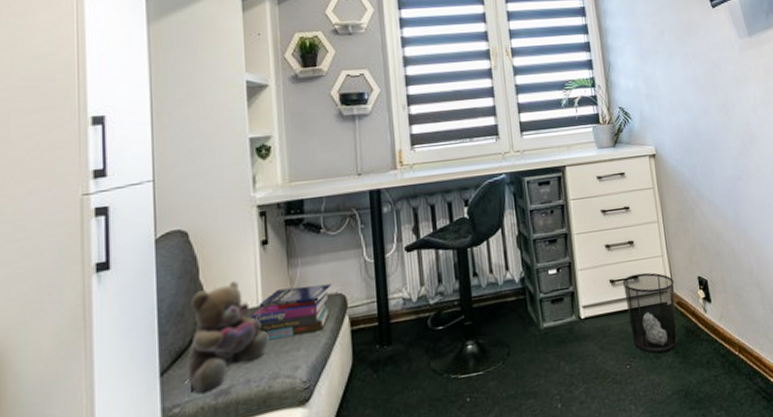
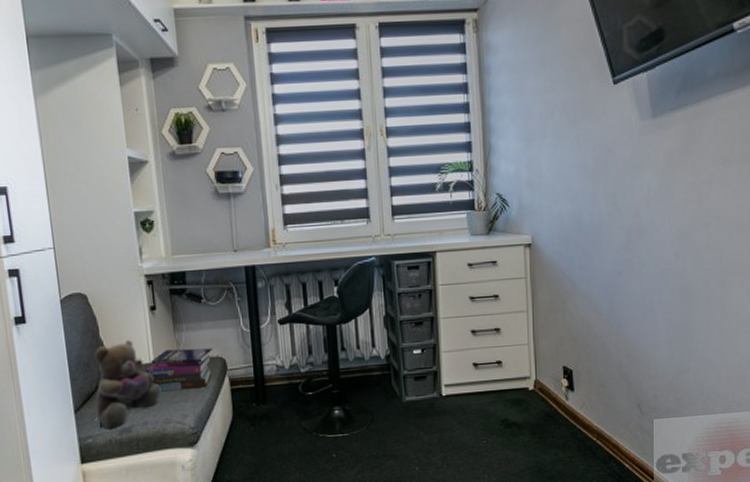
waste bin: present [622,272,677,354] -> none [485,359,538,433]

